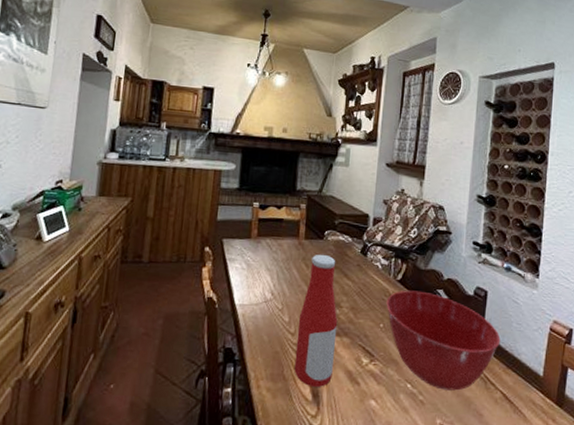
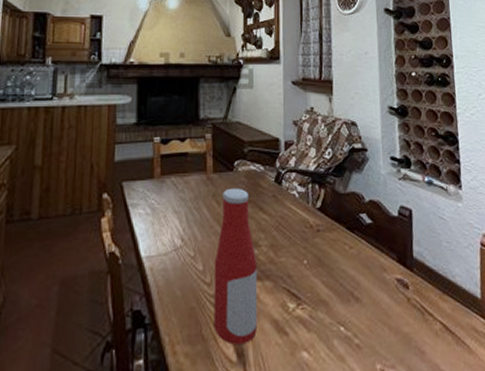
mixing bowl: present [386,290,501,391] -> none [307,217,433,329]

